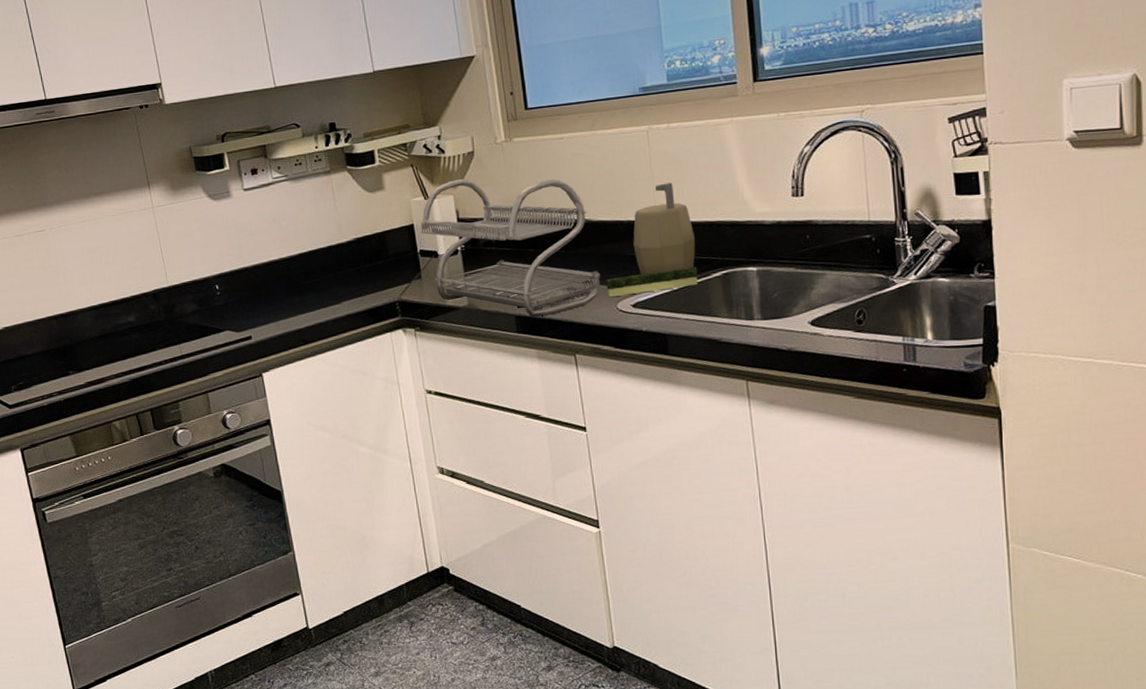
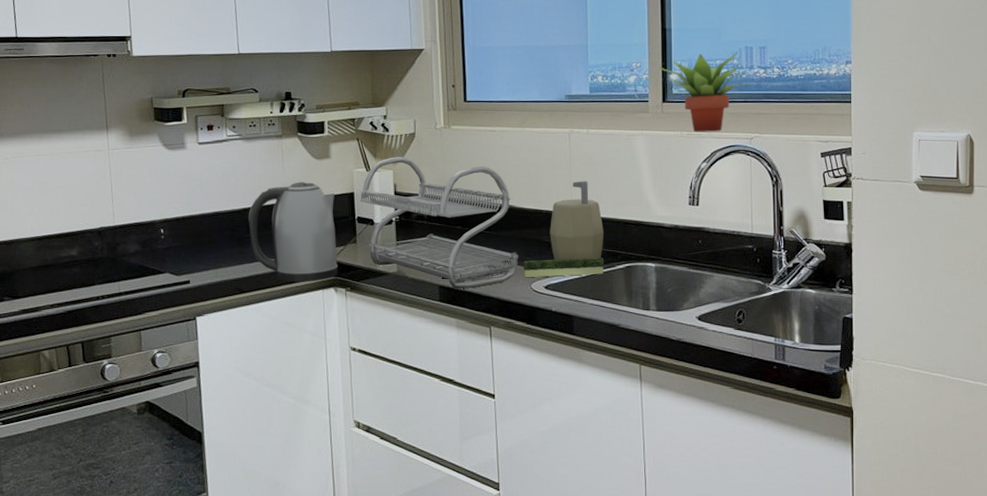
kettle: none [304,218,405,328] -> present [248,182,338,283]
succulent plant: none [746,10,856,113] -> present [659,51,749,133]

